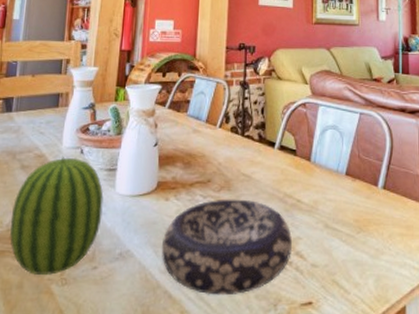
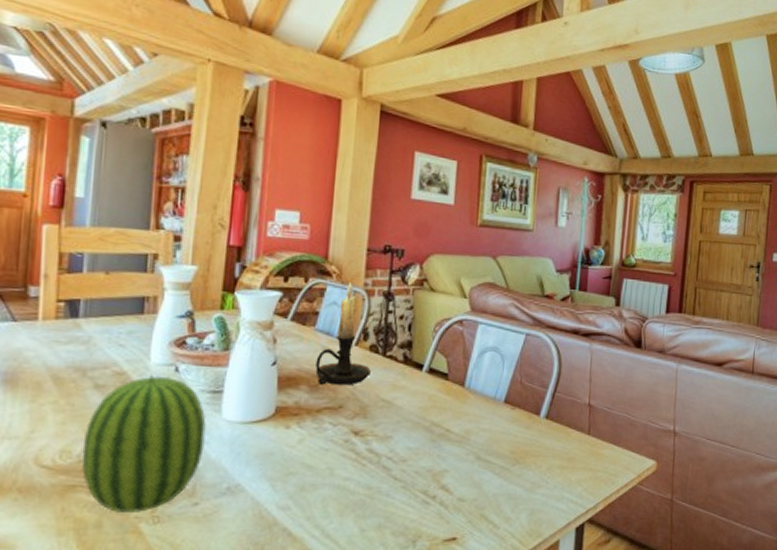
decorative bowl: present [161,199,292,296] -> none [279,427,438,532]
candle holder: none [188,75,232,162] -> present [315,282,371,386]

